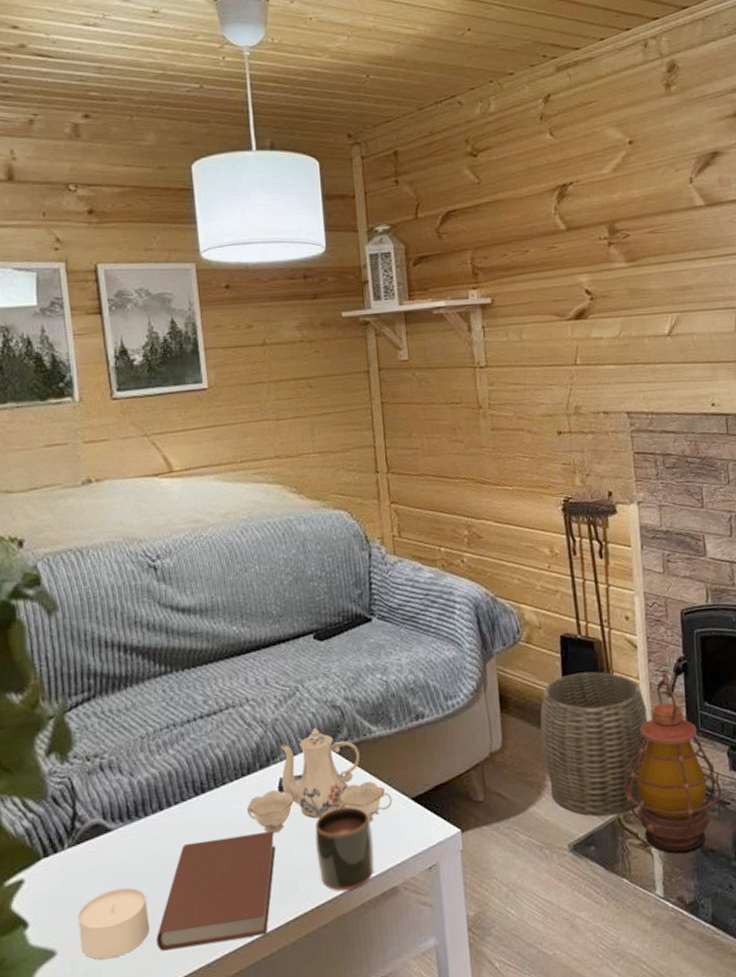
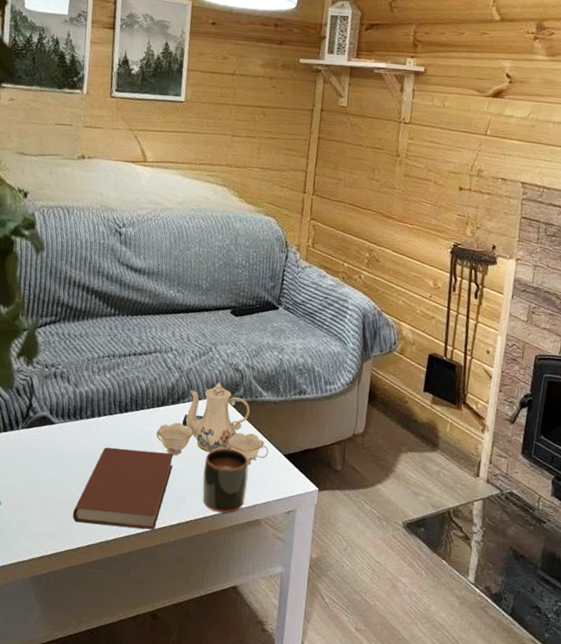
candle: present [77,887,150,960] -> none [18,467,71,518]
woven basket: present [540,672,649,817] -> none [395,387,490,509]
lantern: present [624,672,722,855] -> none [457,403,542,554]

